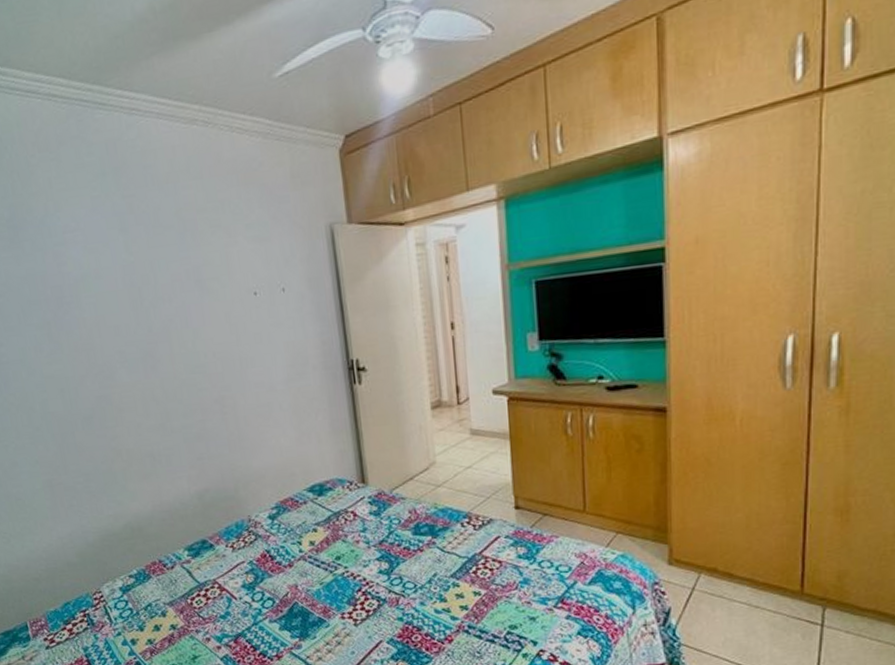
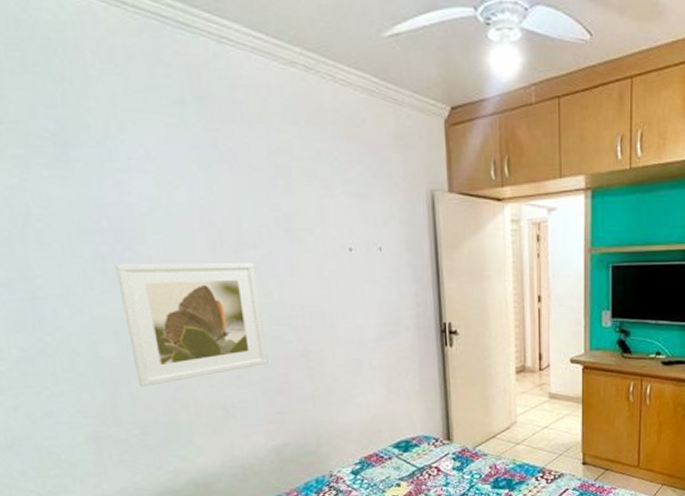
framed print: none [58,316,187,439] -> present [115,263,268,388]

